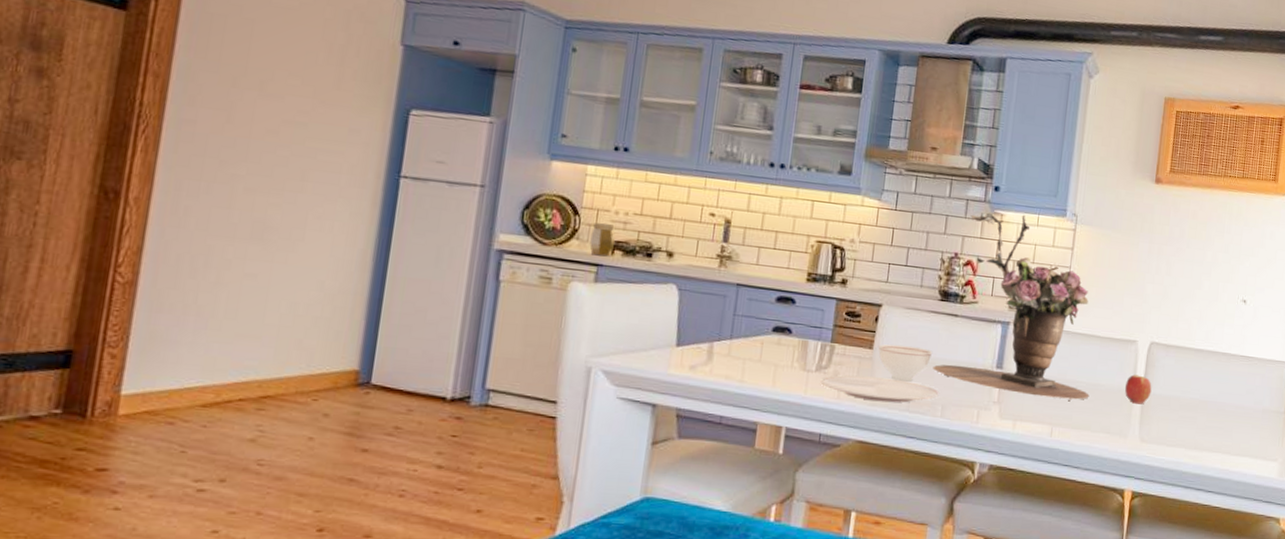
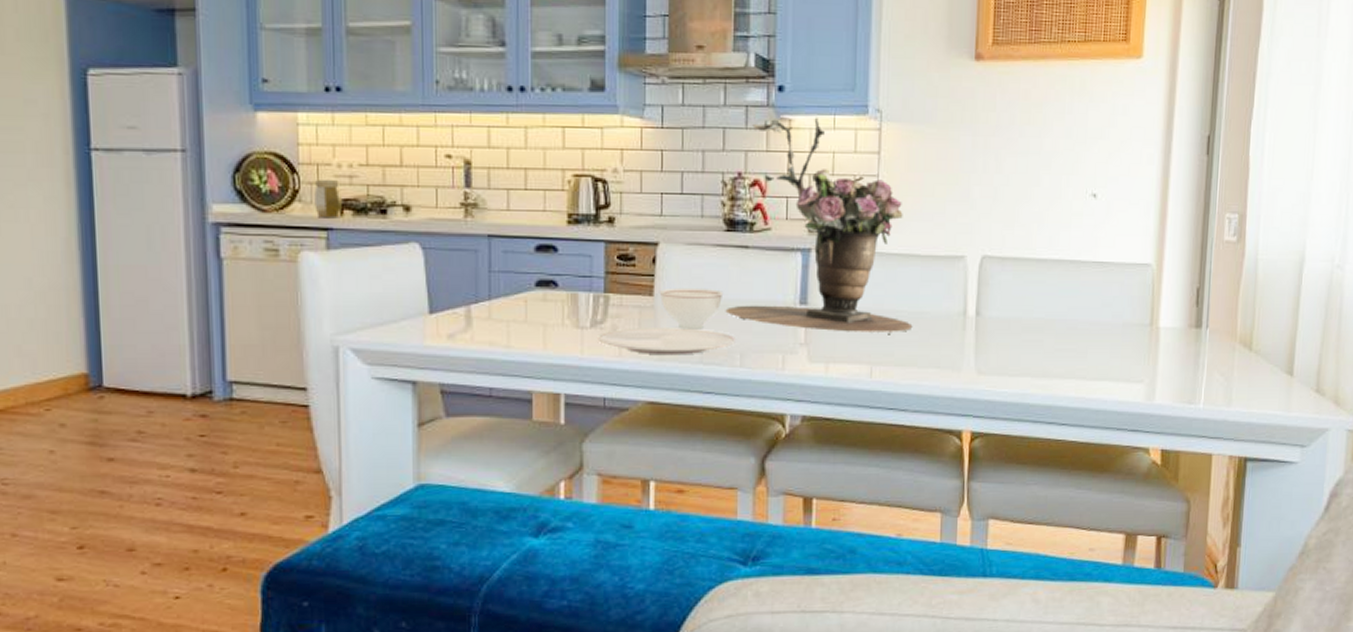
fruit: present [1124,374,1152,404] -> none [954,296,987,331]

